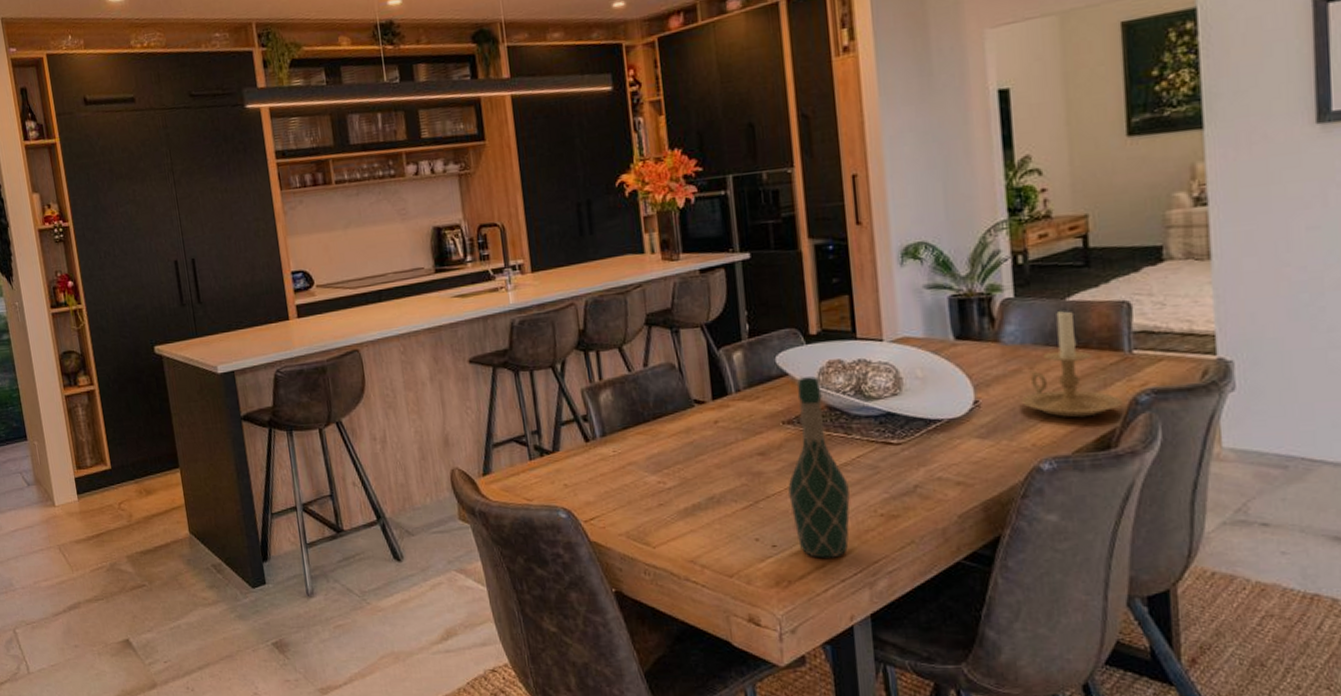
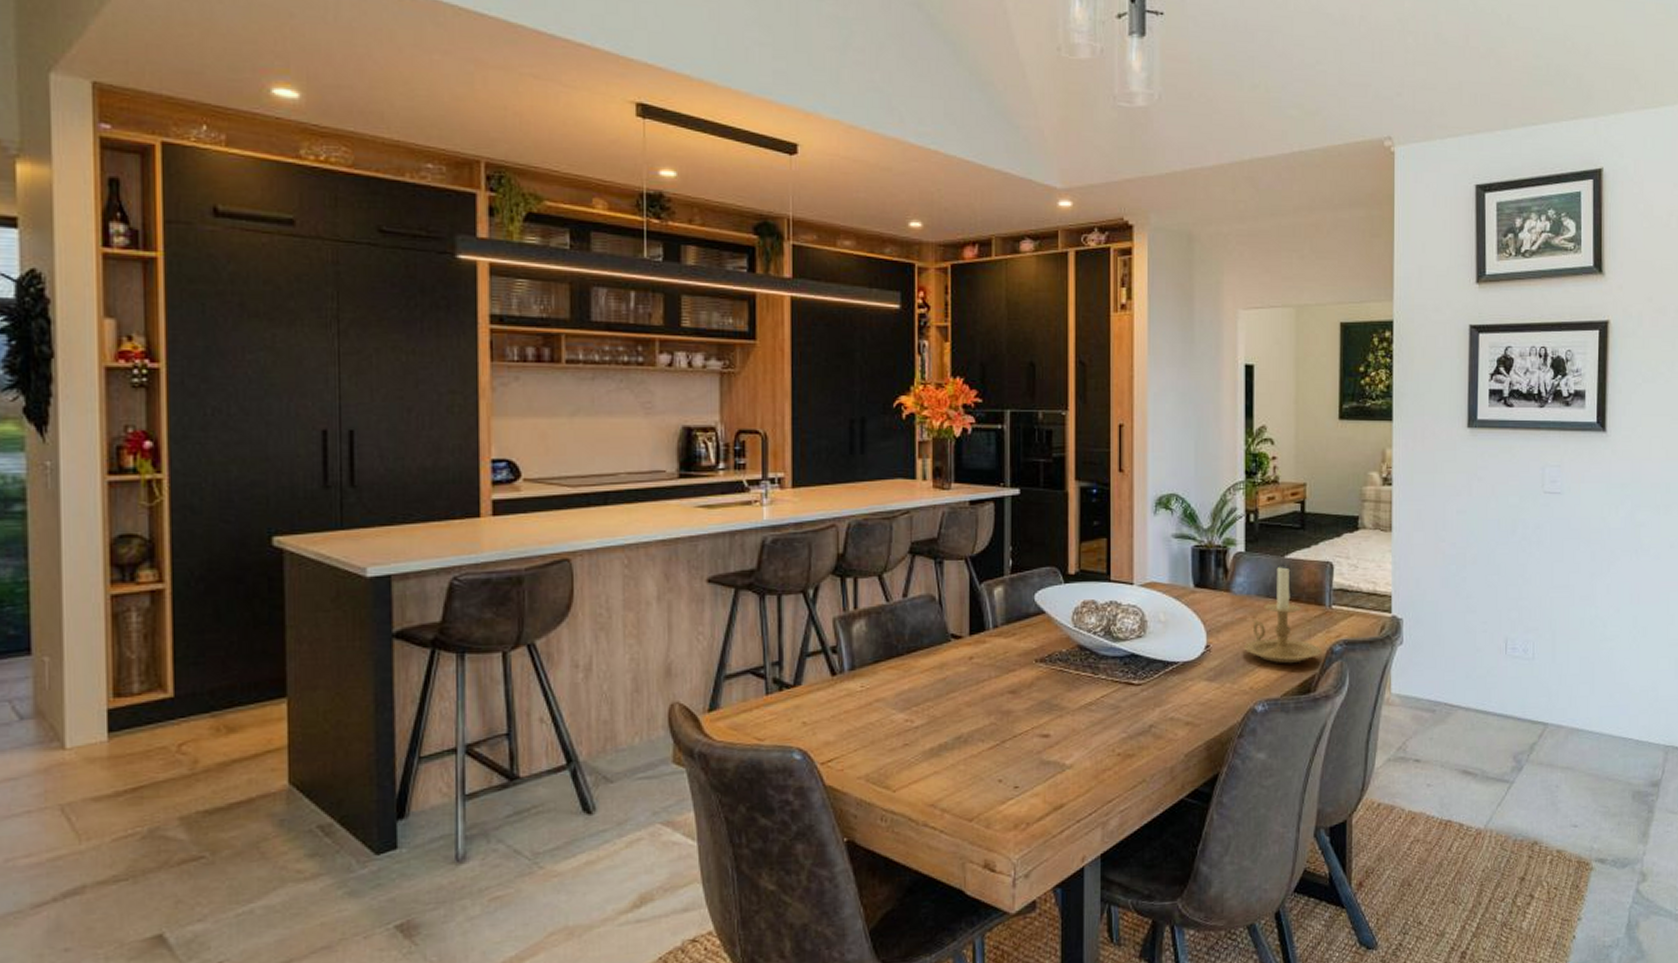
wine bottle: present [788,376,850,558] -> none [1035,616,1091,799]

